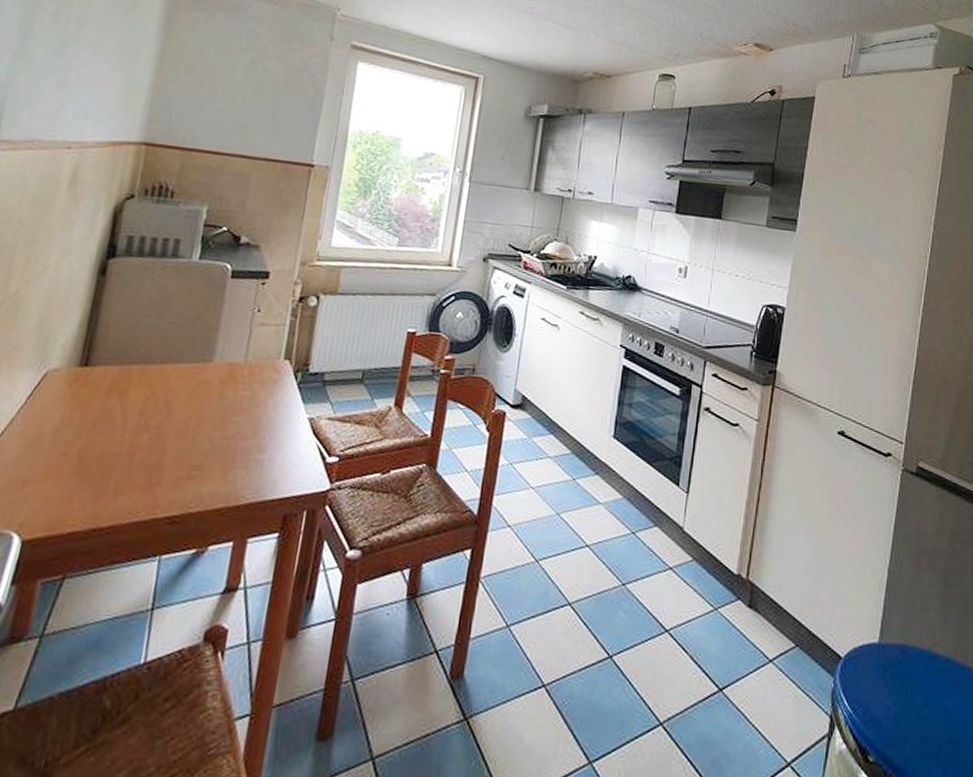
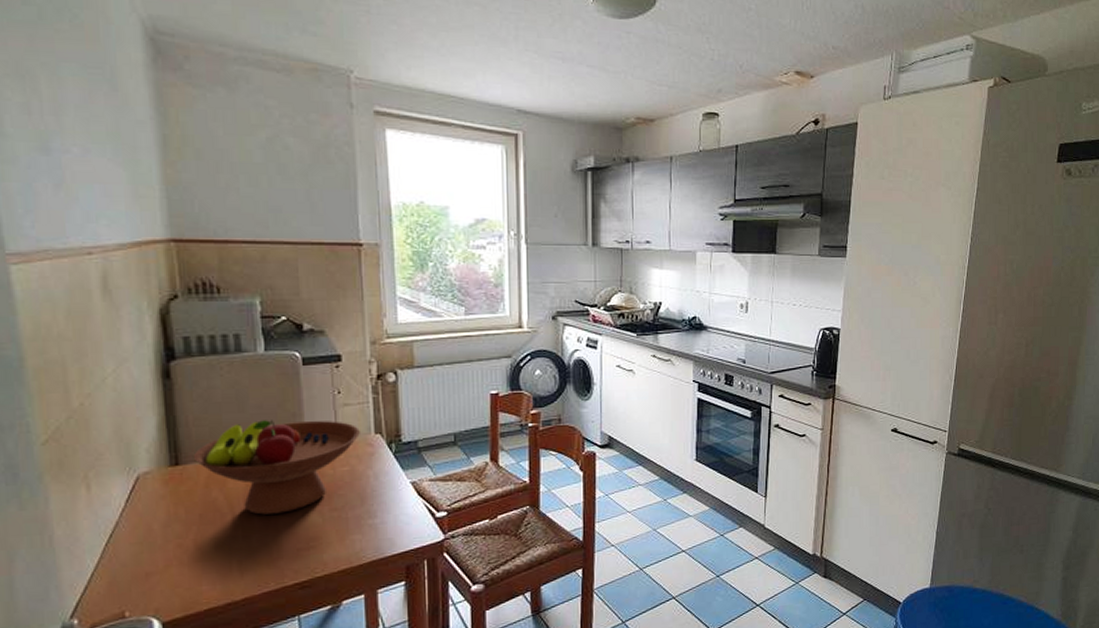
fruit bowl: none [103,329,270,434] -> present [192,420,360,515]

